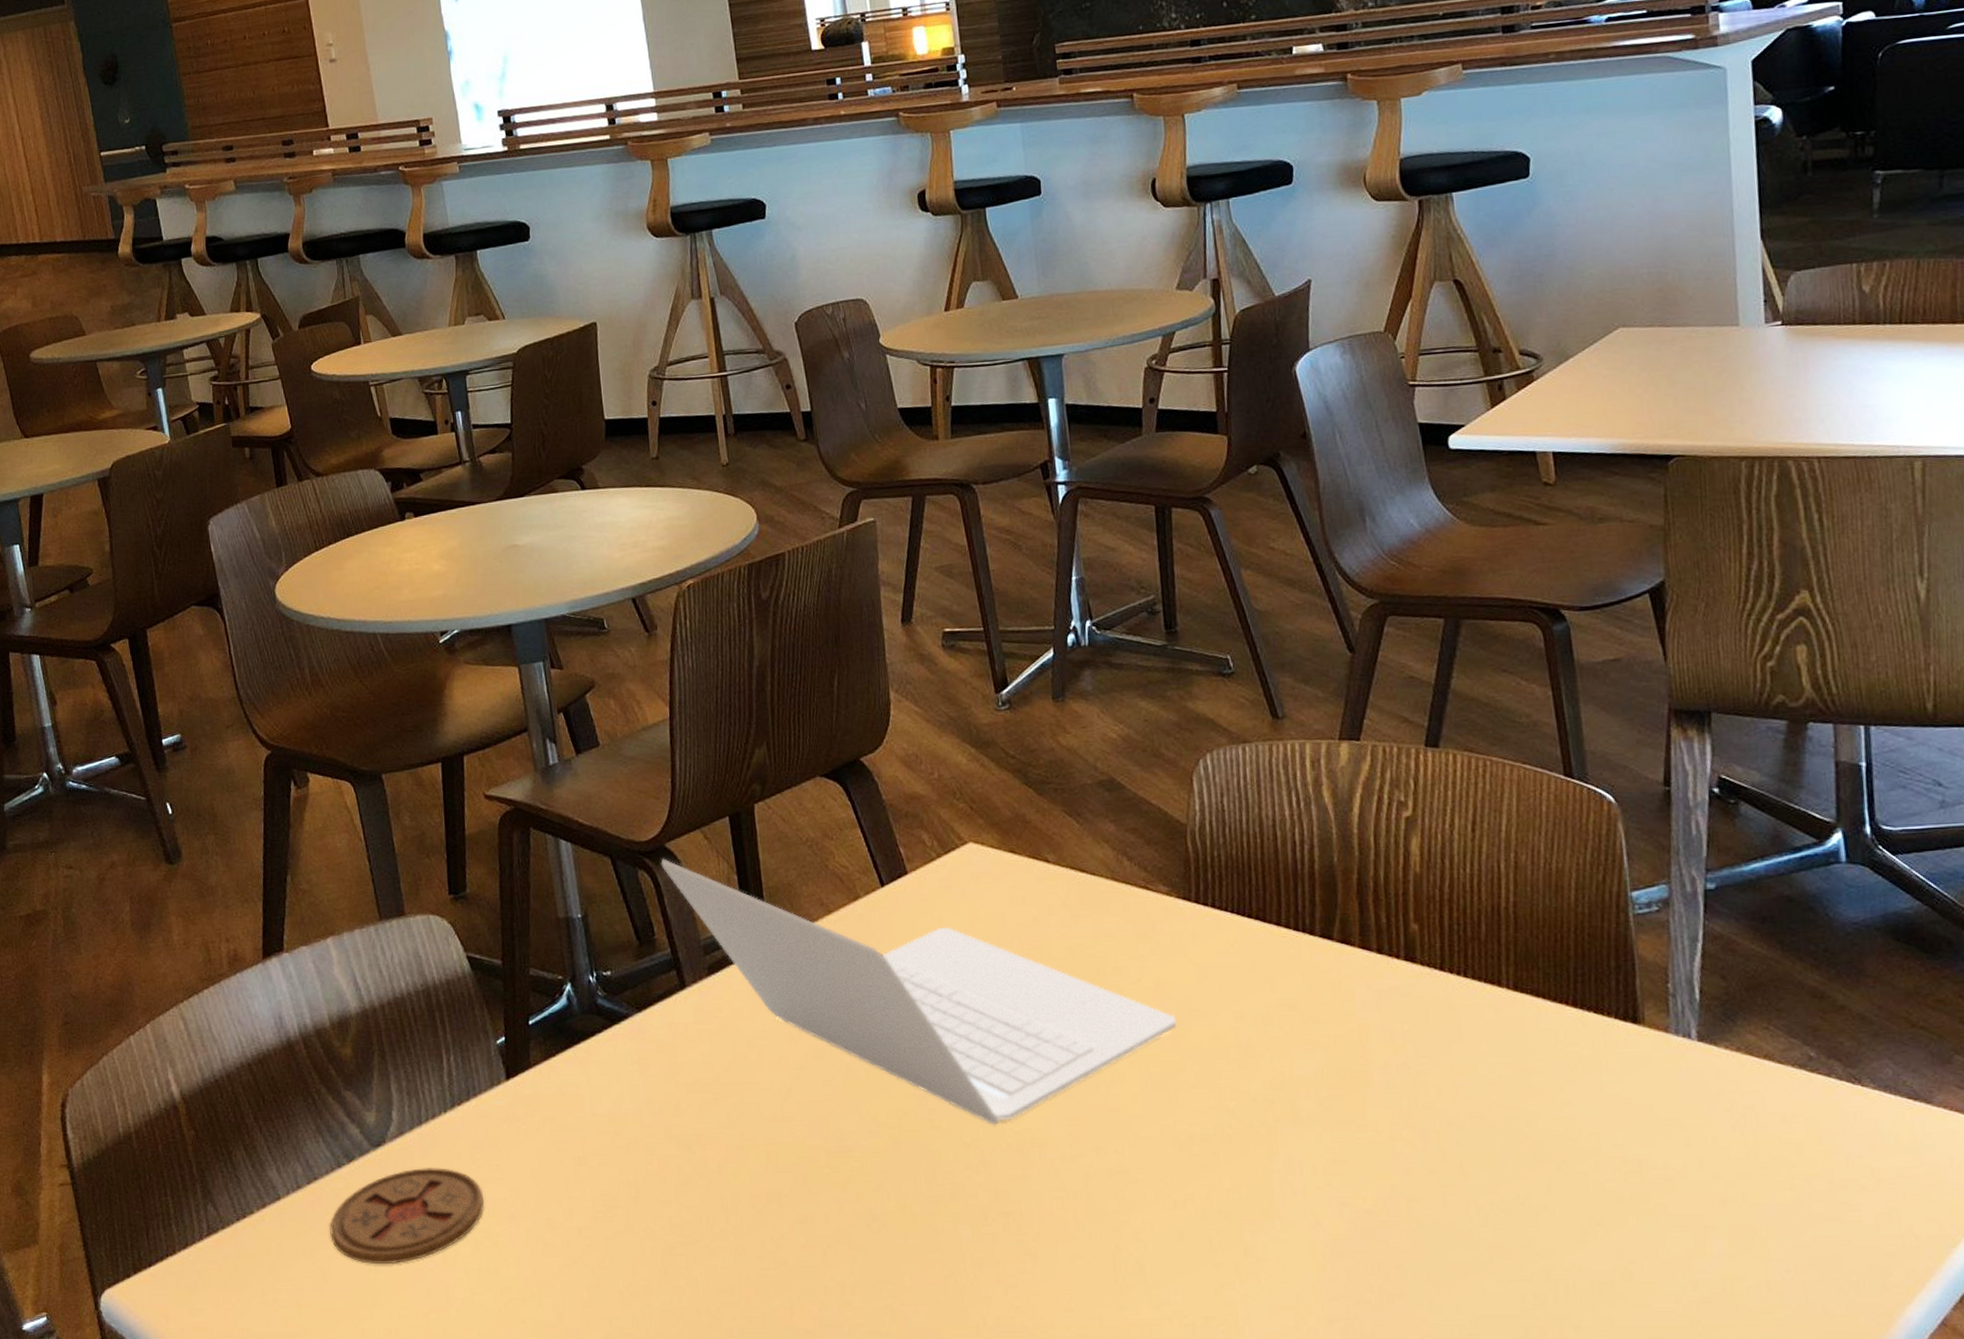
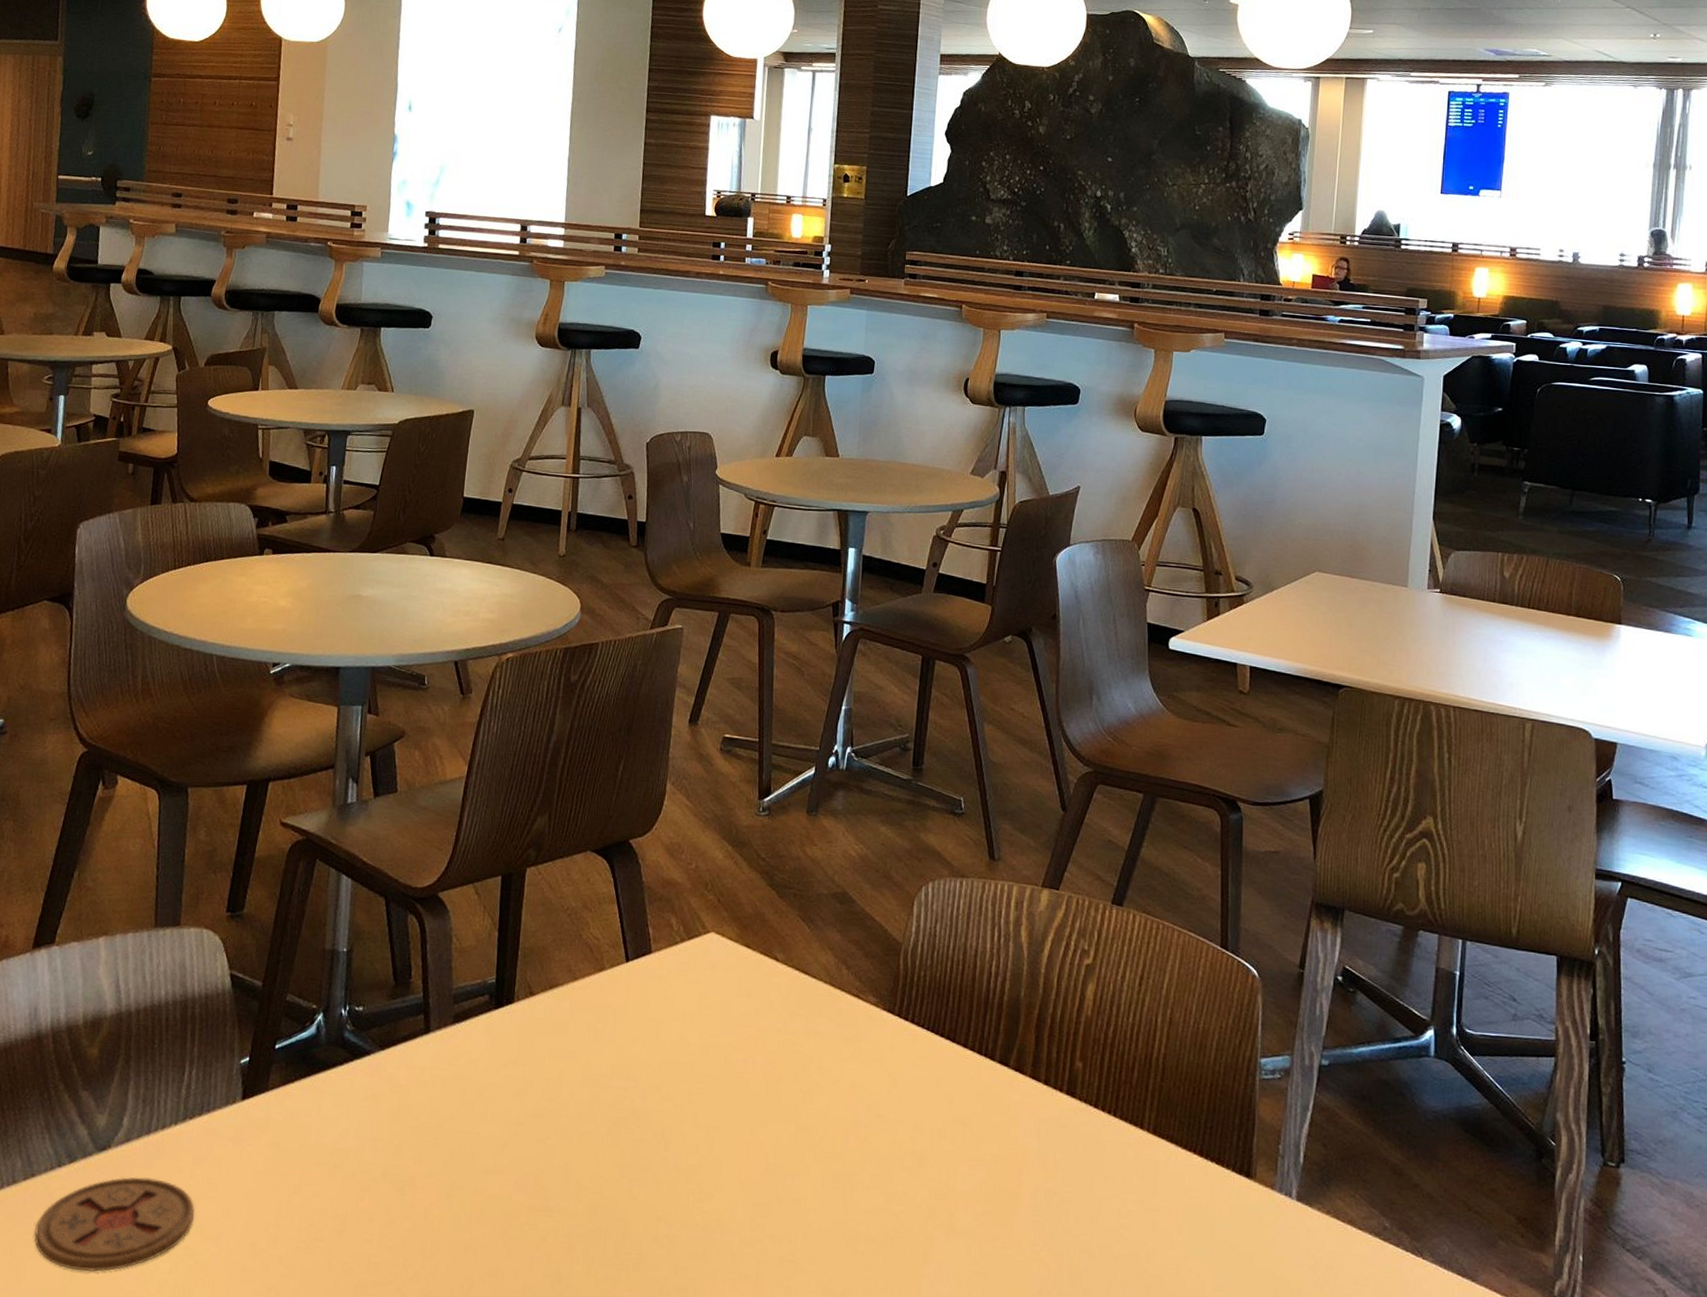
laptop: present [660,837,1177,1125] -> none [430,906,864,1202]

